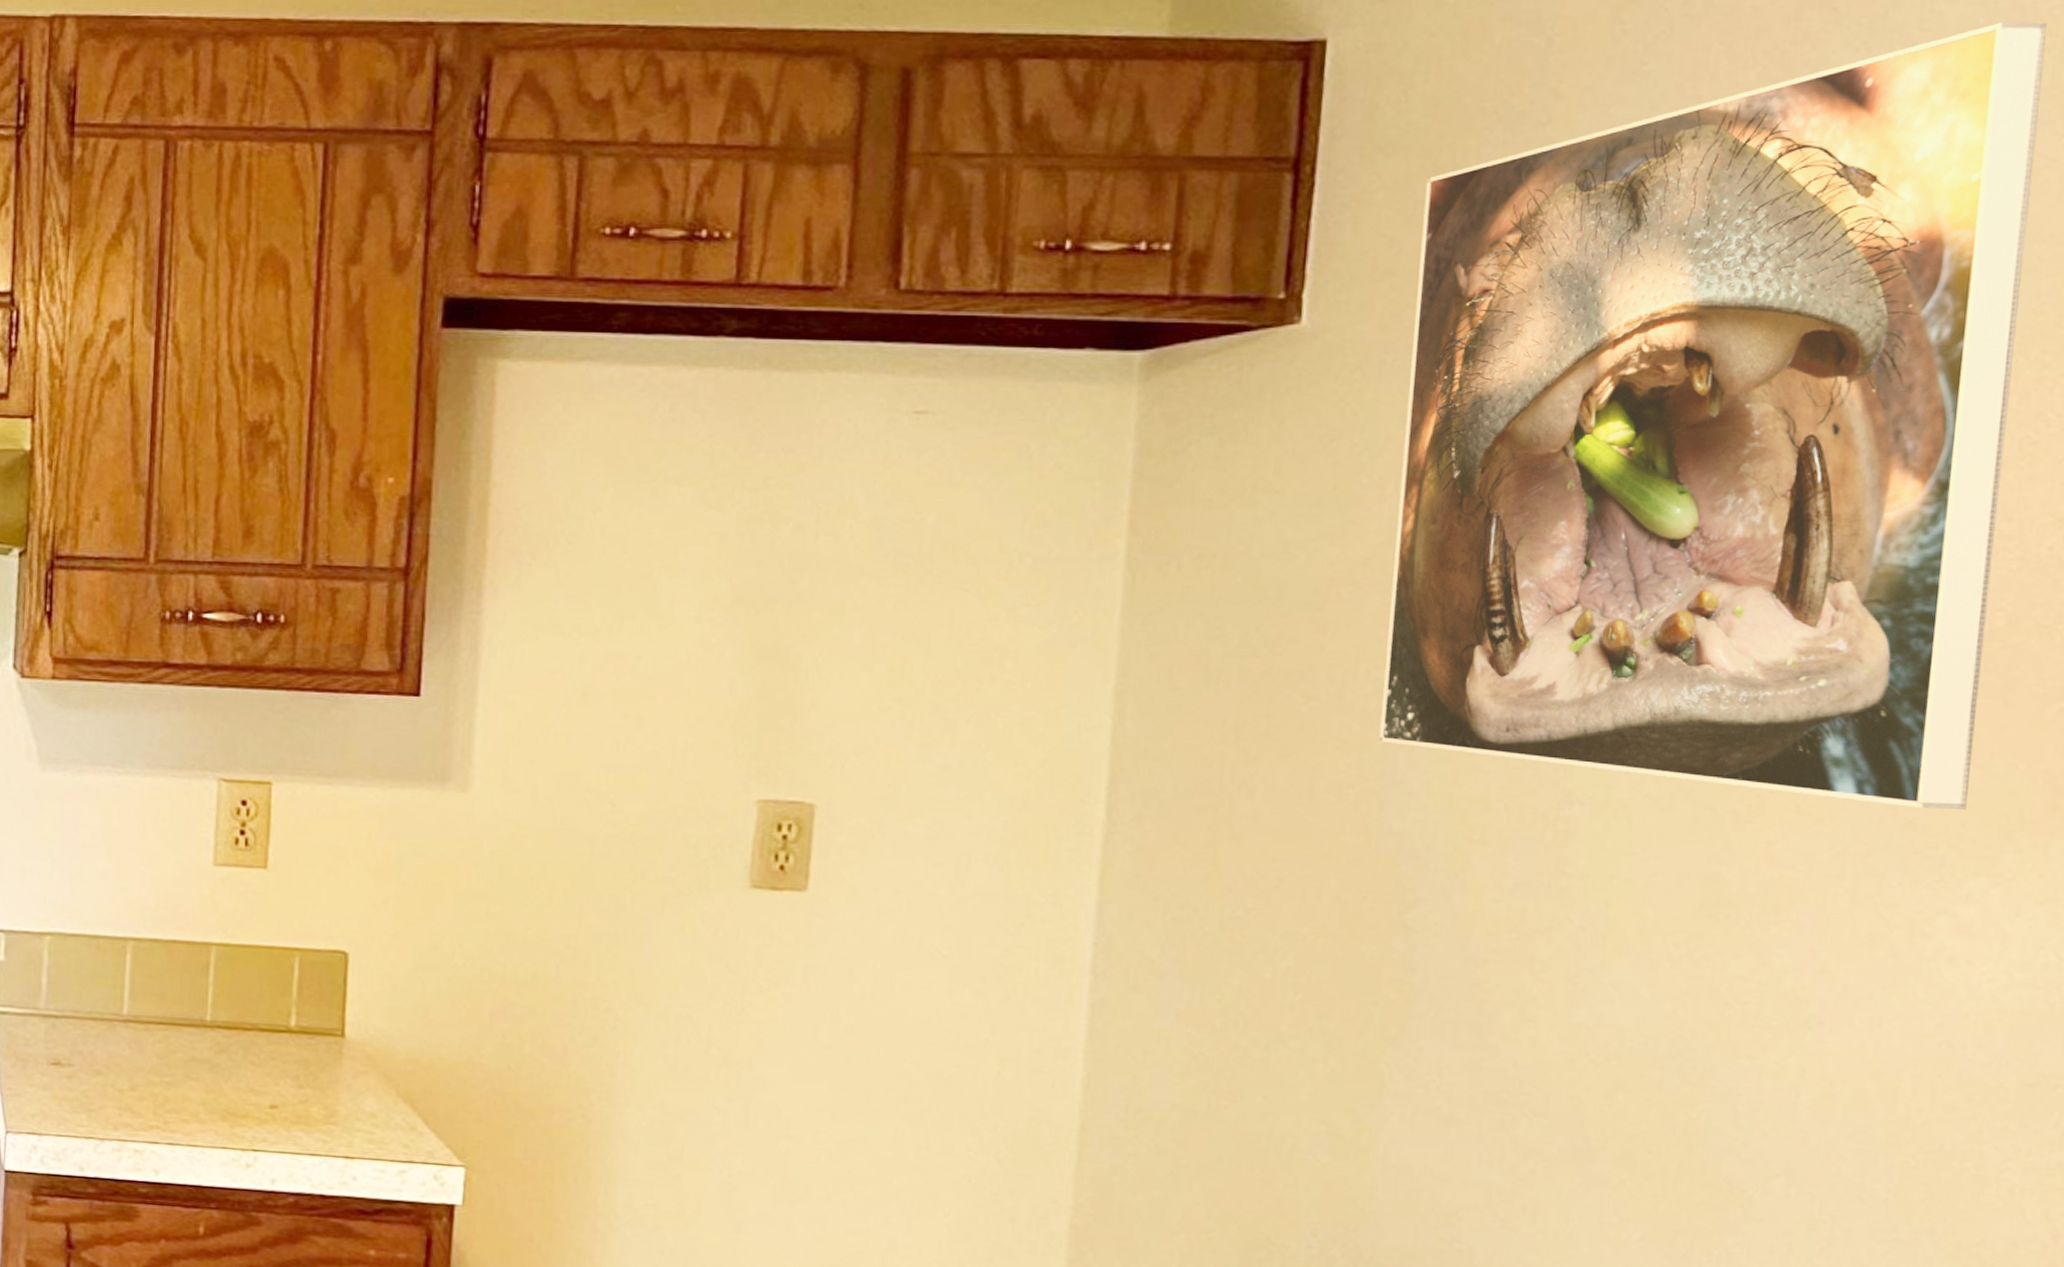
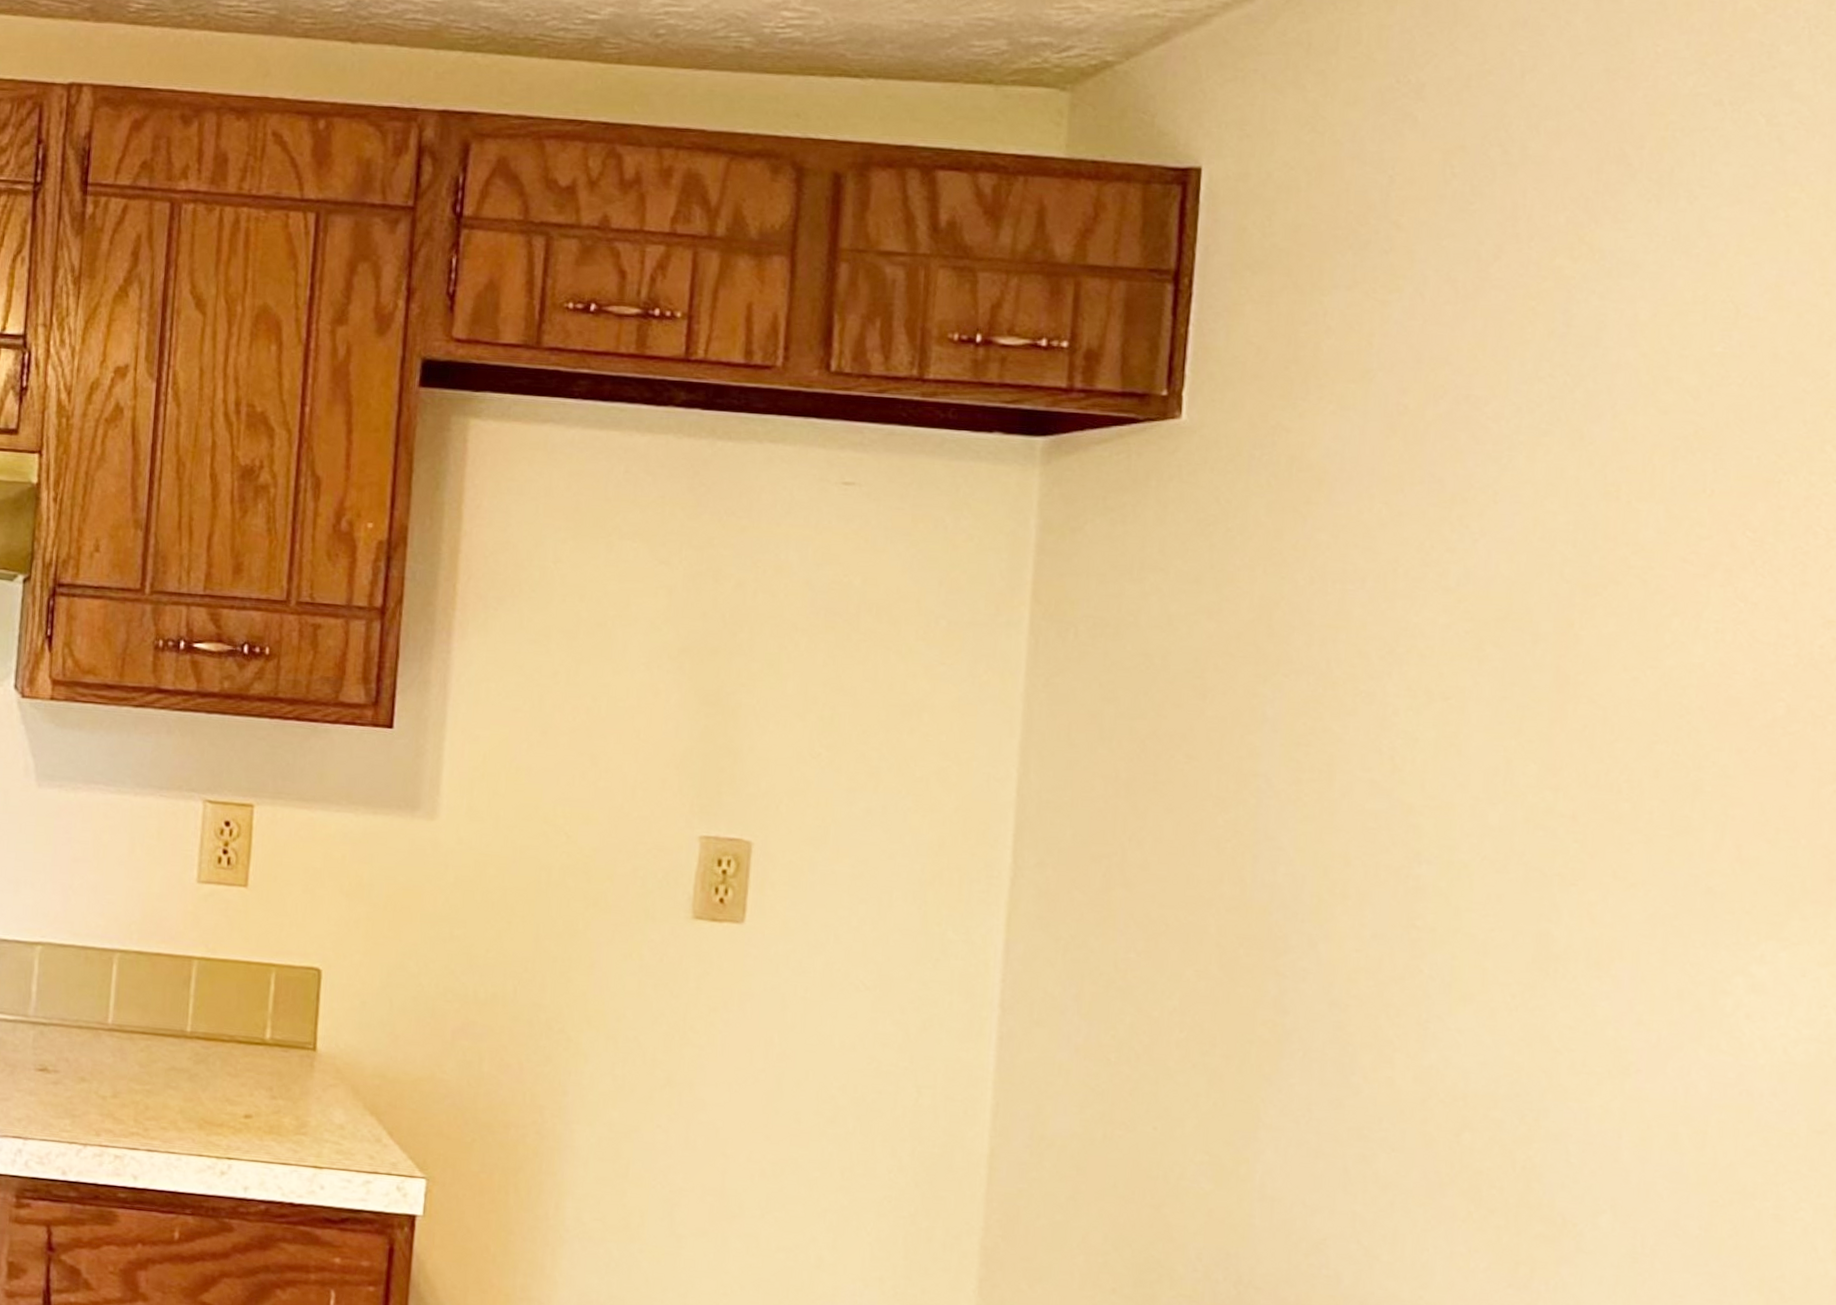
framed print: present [1378,22,2048,811] -> none [1252,184,1806,880]

